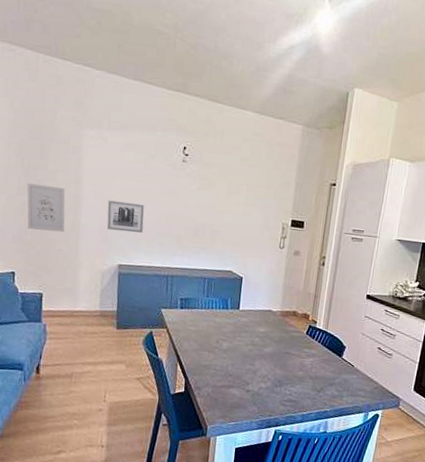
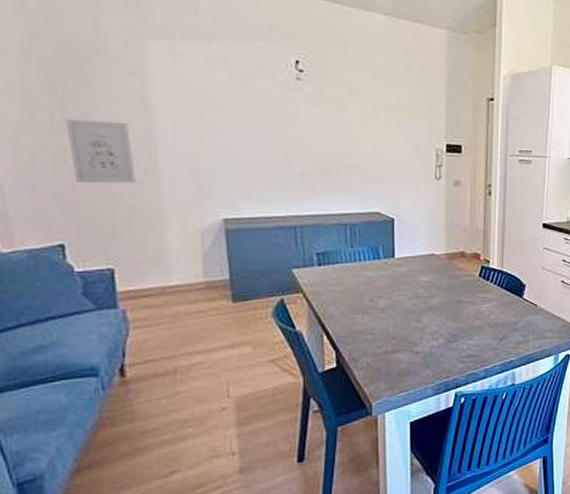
wall art: present [107,200,144,233] -> none [196,135,253,176]

